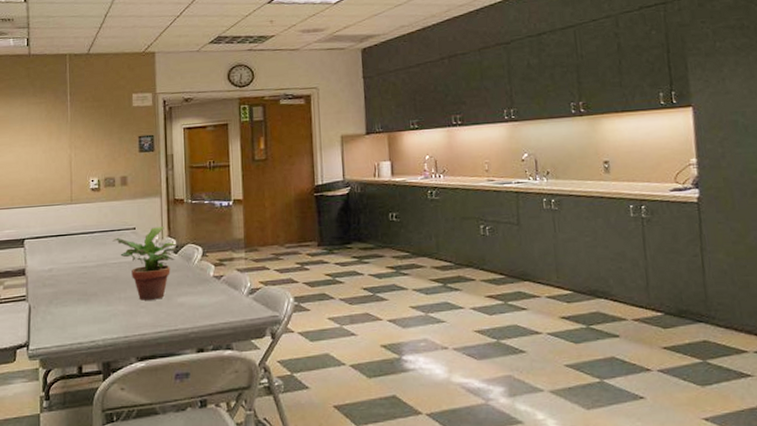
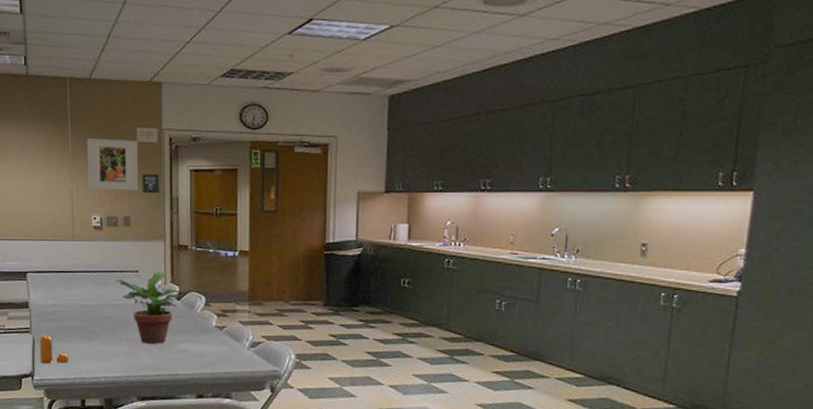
pepper shaker: none [36,301,65,332] -> present [39,335,68,364]
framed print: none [85,105,135,154] -> present [87,137,139,191]

